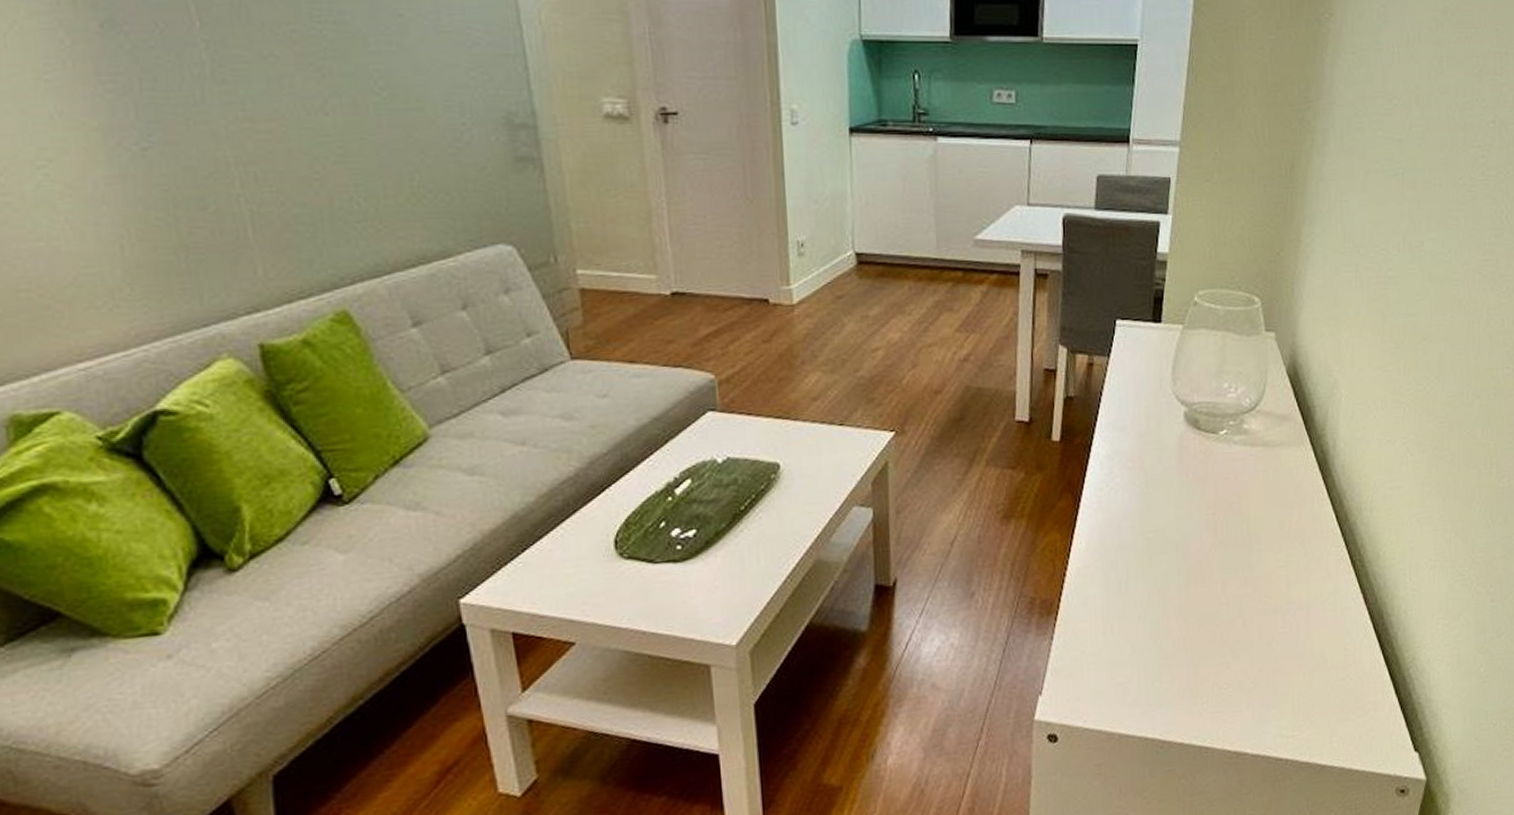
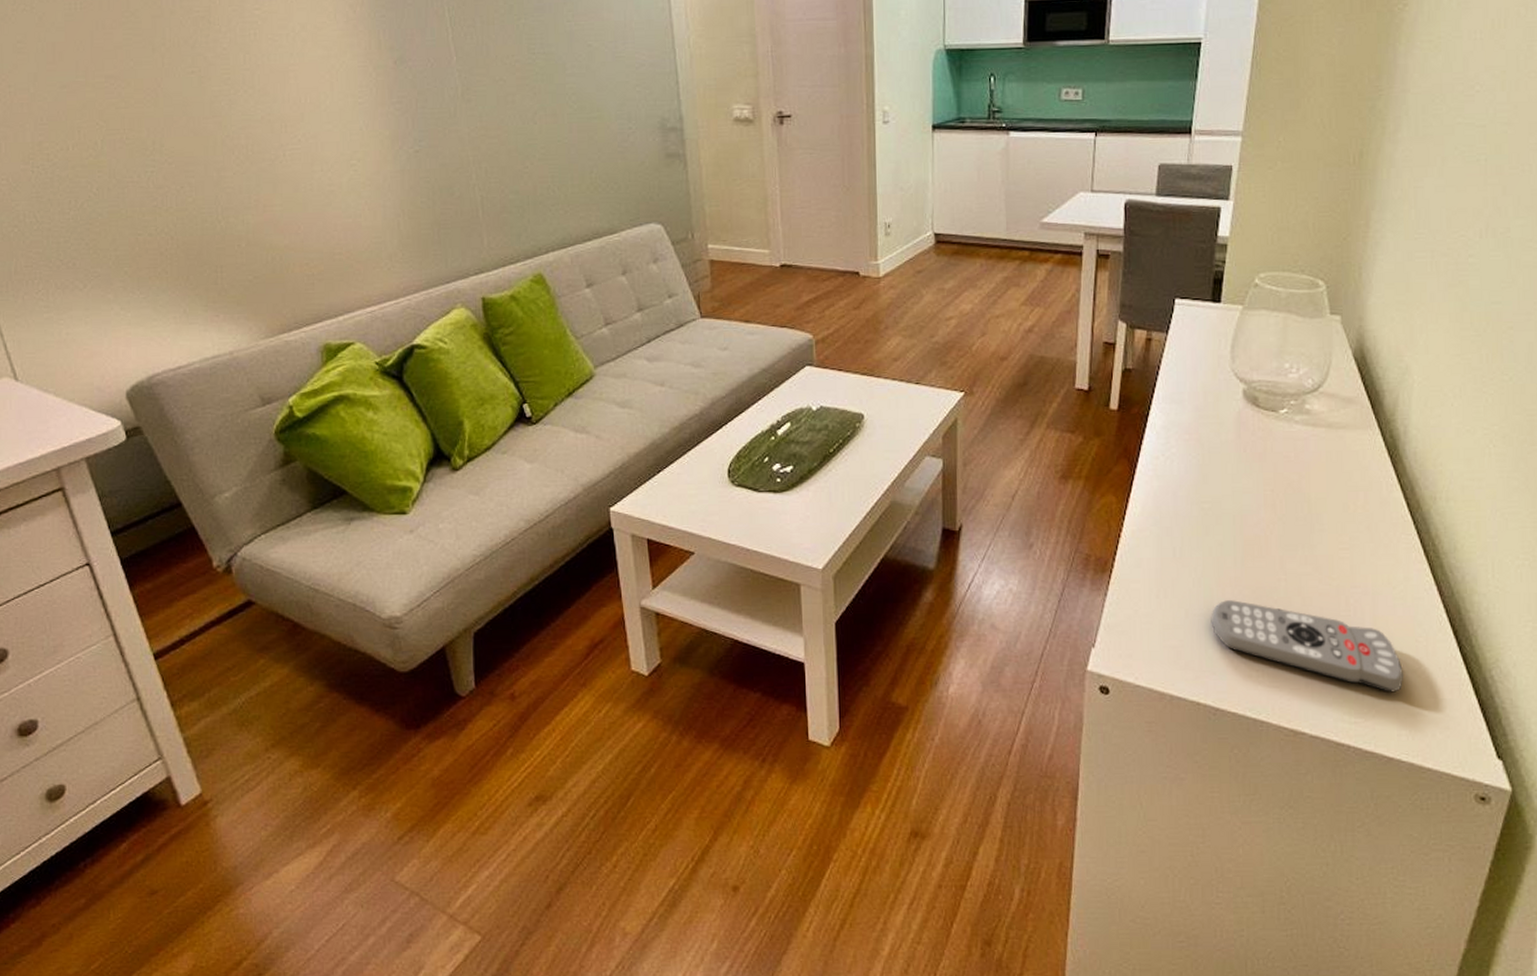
remote control: none [1157,629,1335,703] -> present [1211,600,1404,693]

